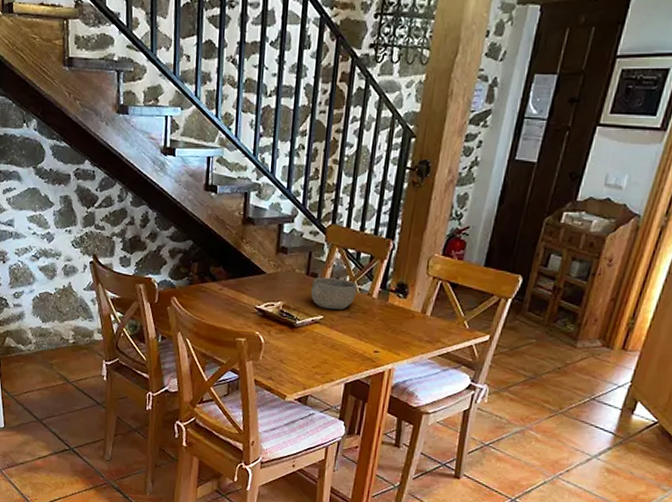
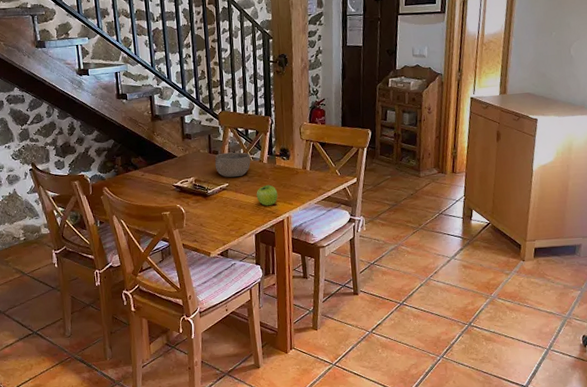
fruit: none [355,325,383,352] -> present [256,184,278,206]

